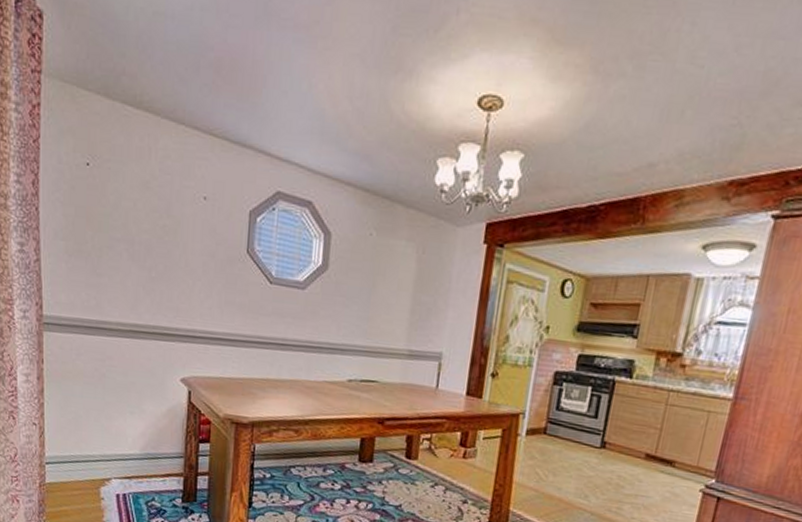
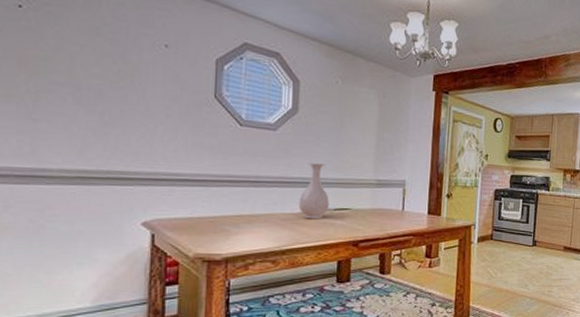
vase: none [323,327,356,391] -> present [298,163,329,220]

